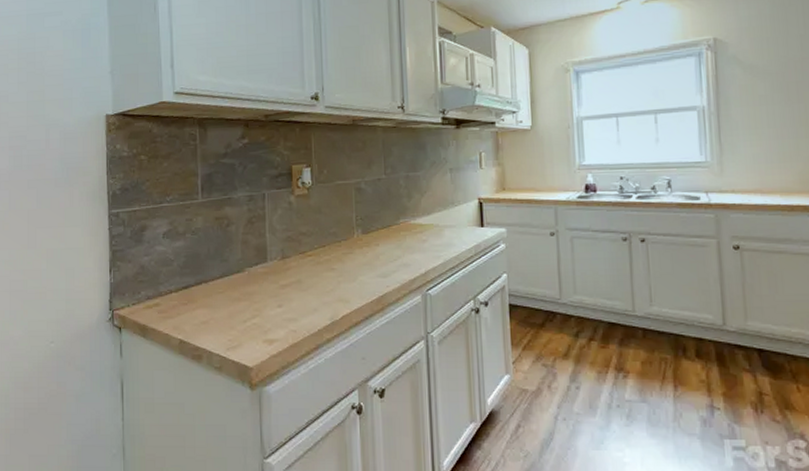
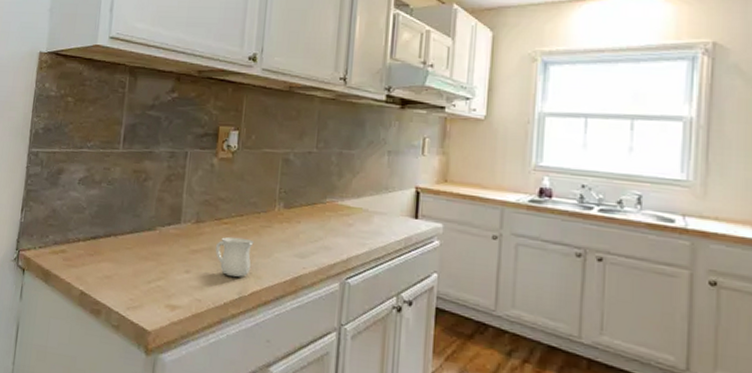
mug: none [303,267,338,304] -> present [215,236,254,277]

